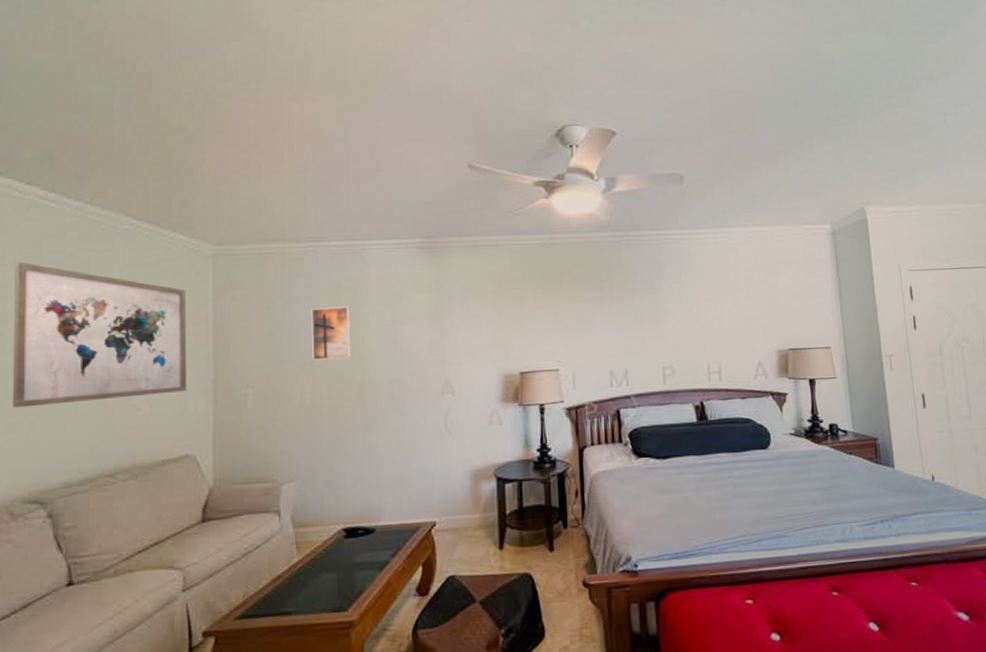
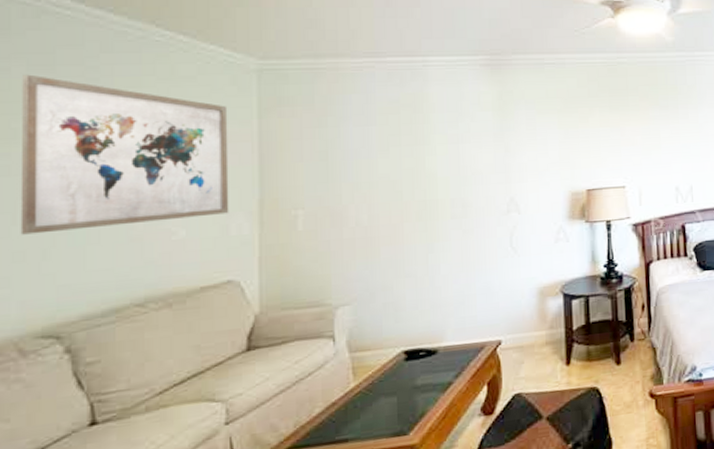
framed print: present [311,306,351,361] -> none [368,124,411,180]

